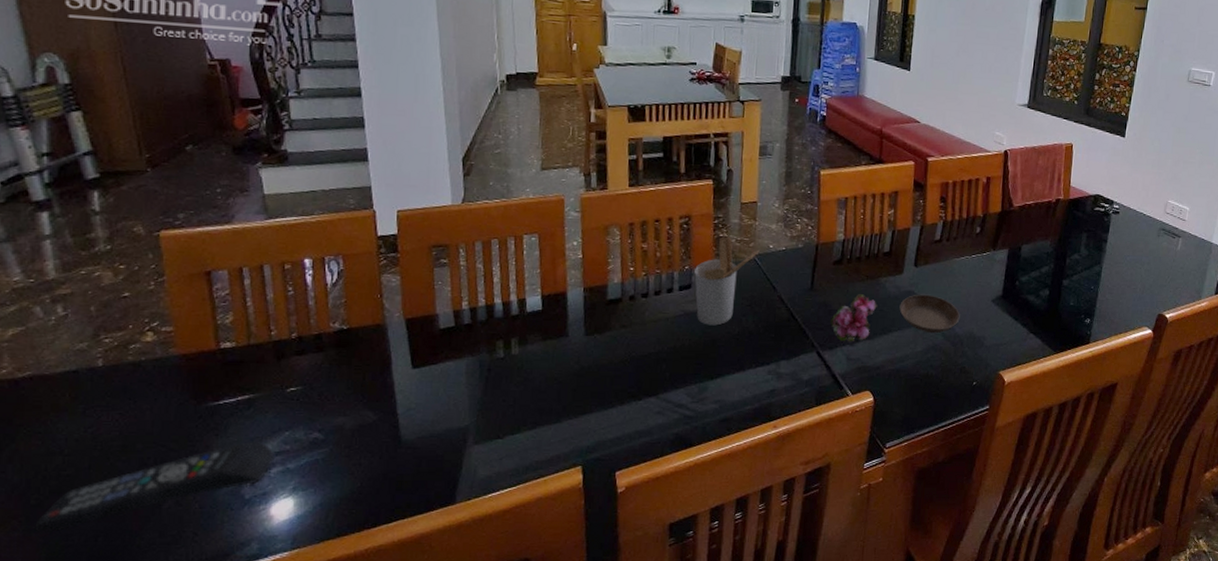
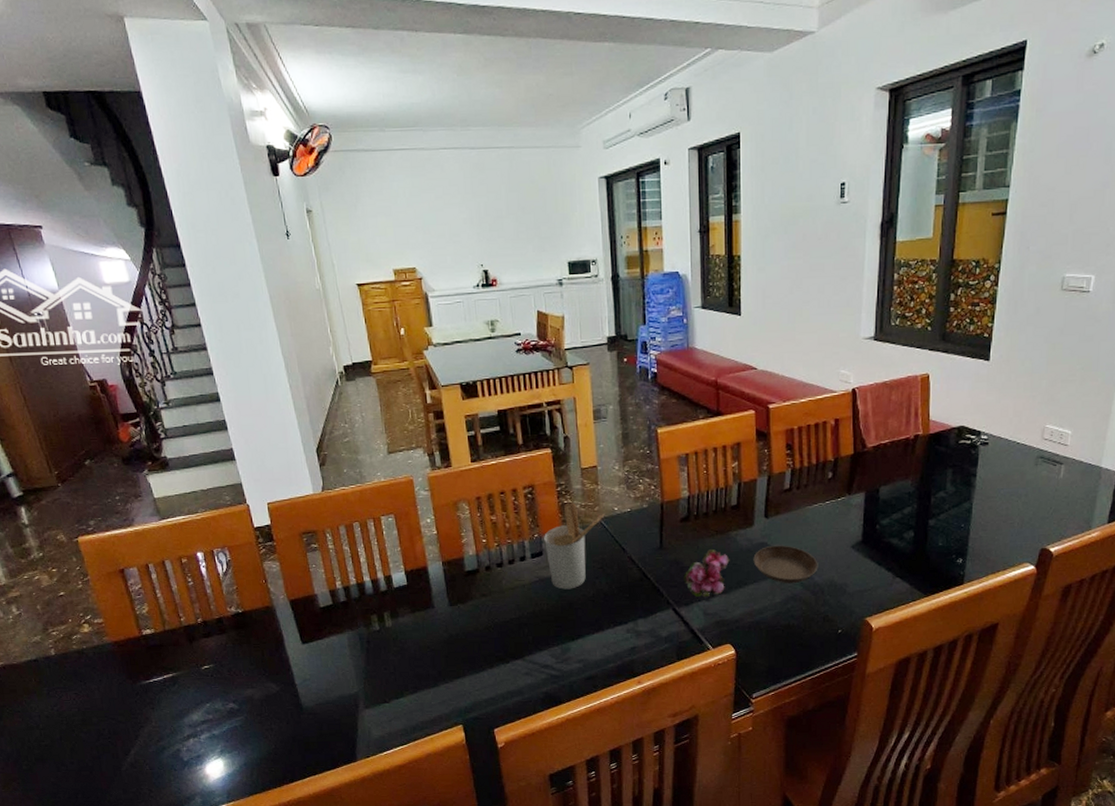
remote control: present [33,441,274,534] -> none [28,712,202,792]

